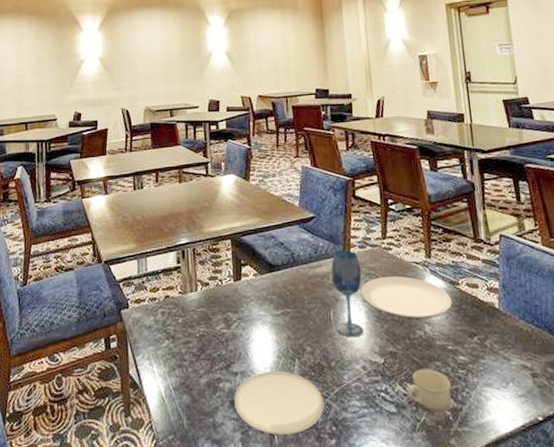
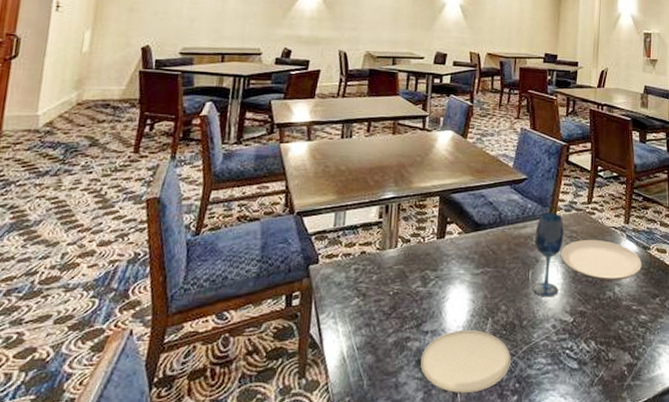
cup: present [407,368,452,413] -> none [590,327,631,368]

